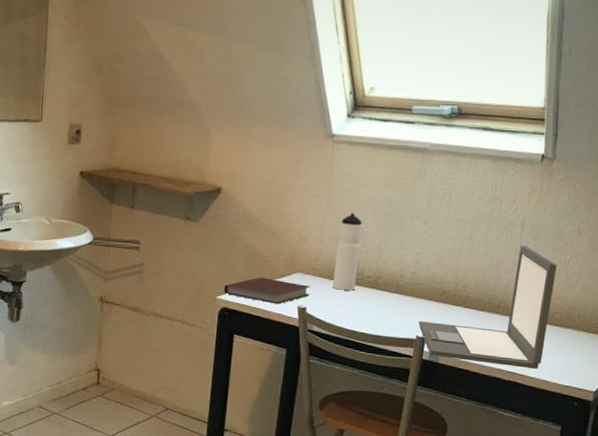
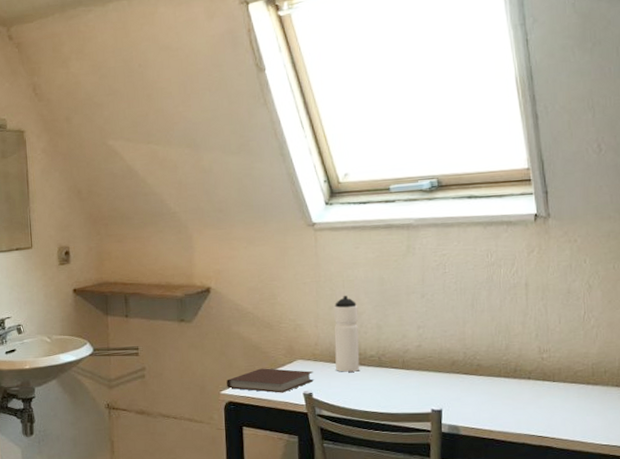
laptop: present [418,245,557,369] -> none [431,306,573,431]

